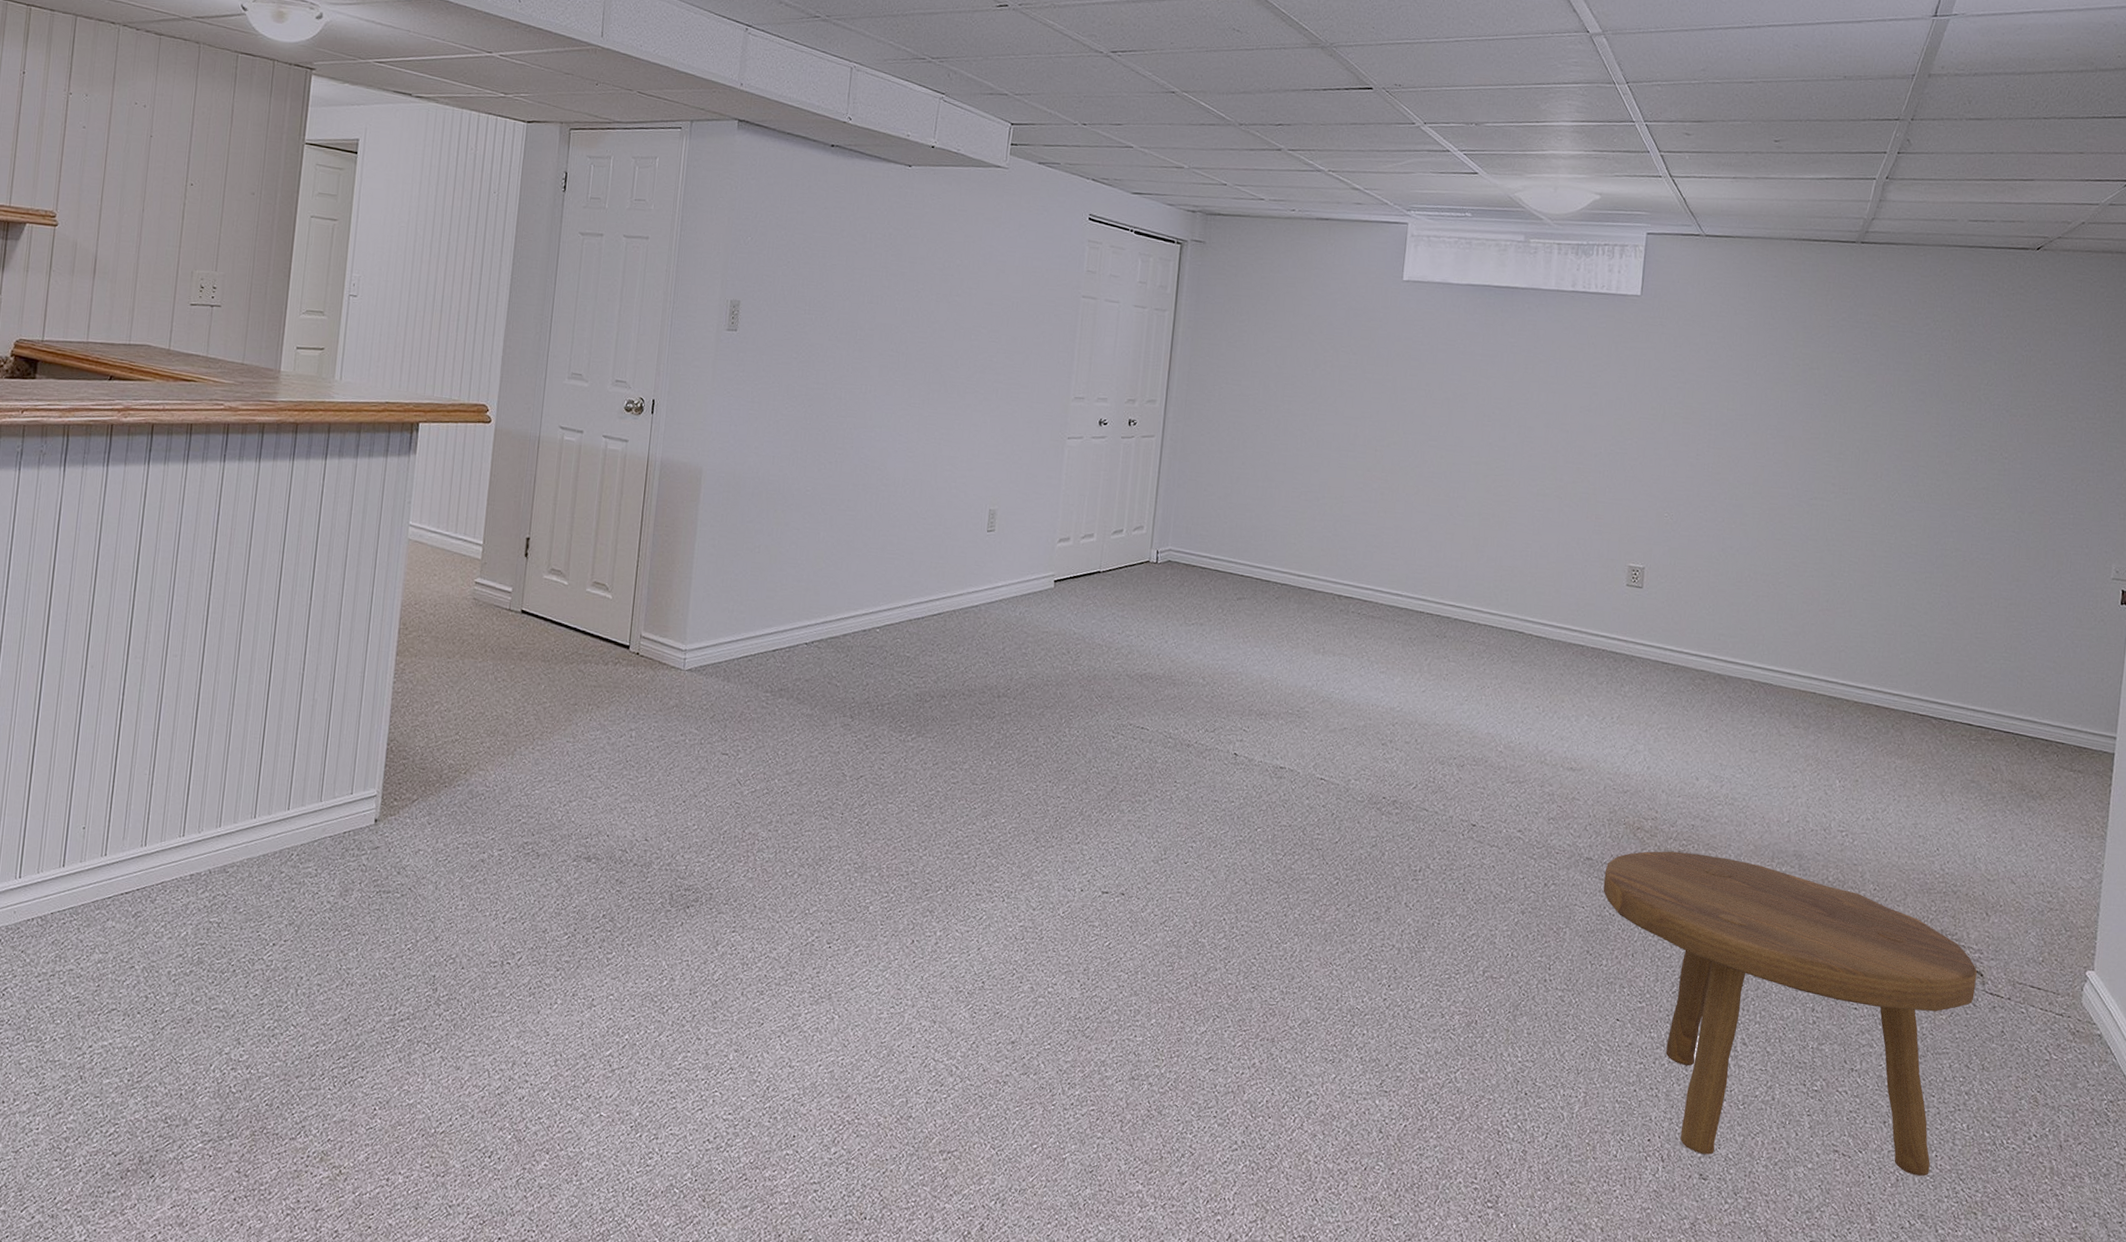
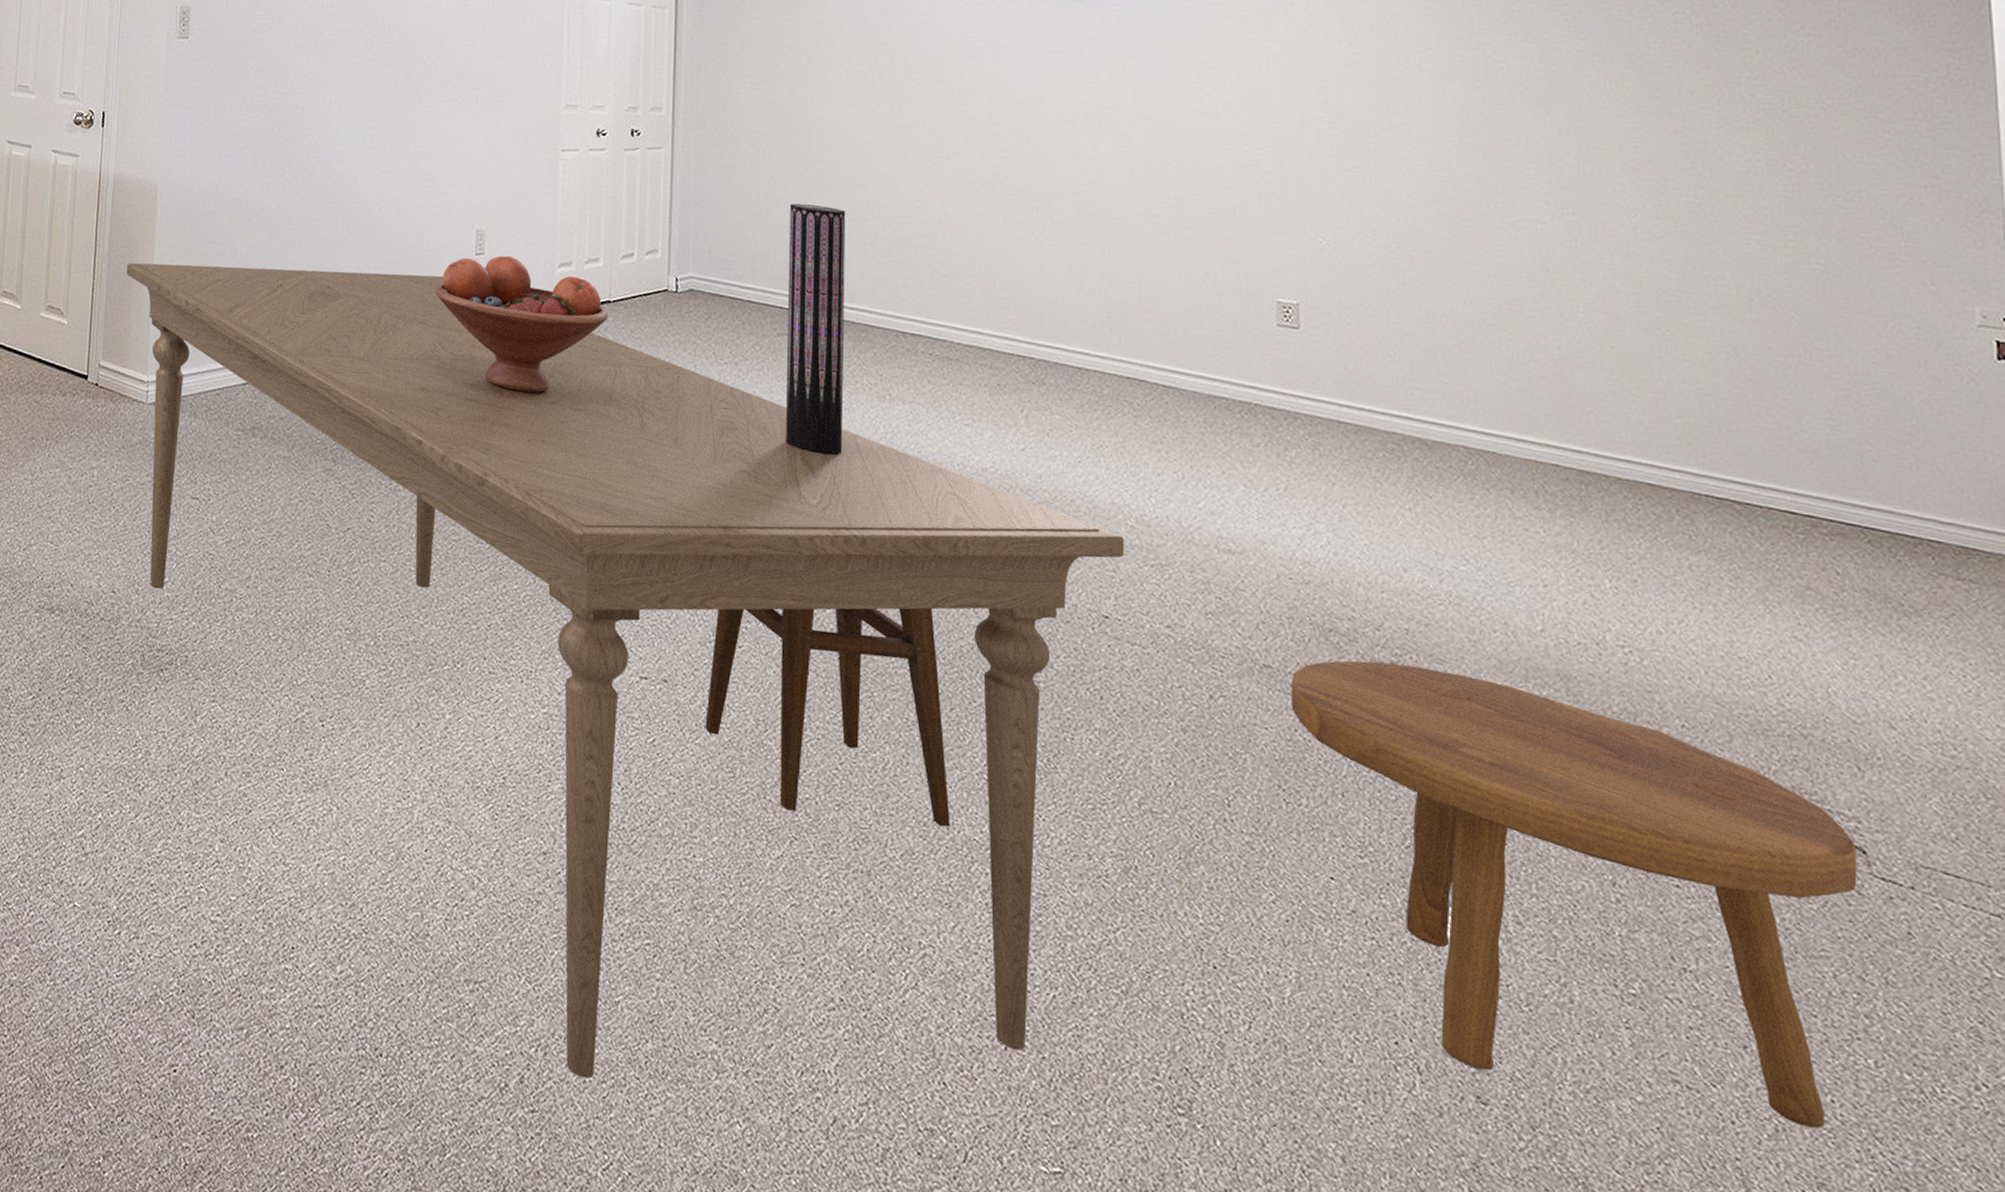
dining table: none [669,541,1494,1222] -> present [126,262,1125,1079]
fruit bowl: none [950,532,1097,654] -> present [436,256,608,394]
stool: none [1152,824,1342,1000] -> present [705,607,950,827]
cylinder: none [1236,485,1302,701] -> present [786,203,846,456]

